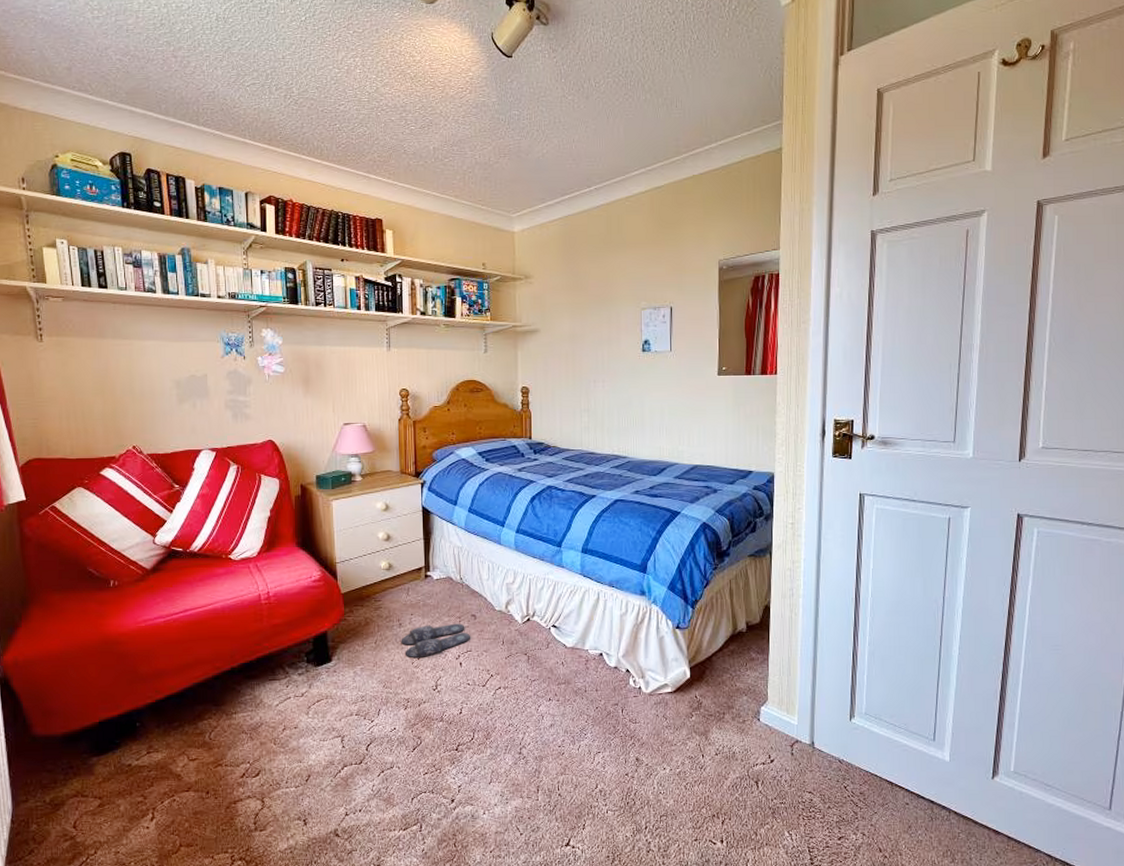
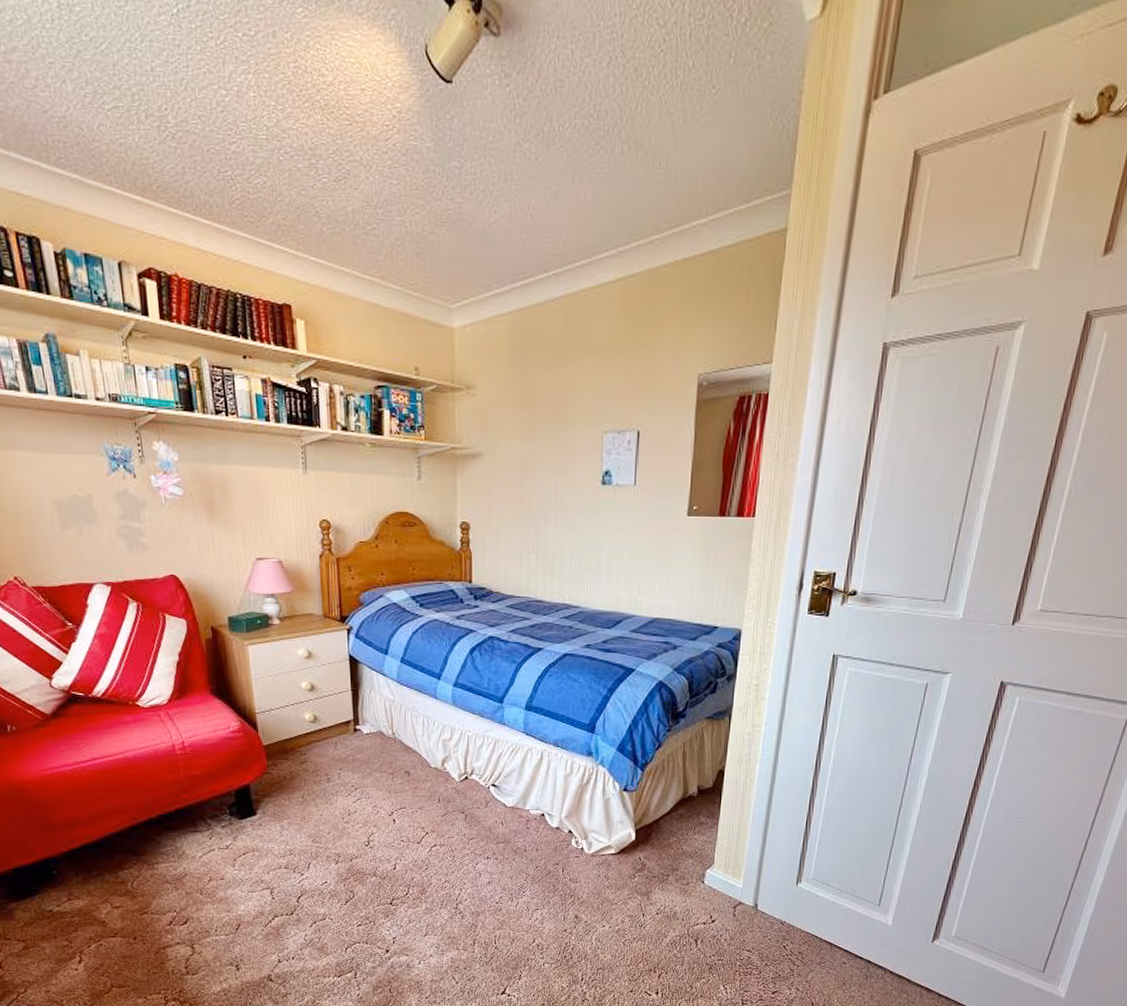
slippers: present [401,623,470,659] -> none [329,779,404,814]

